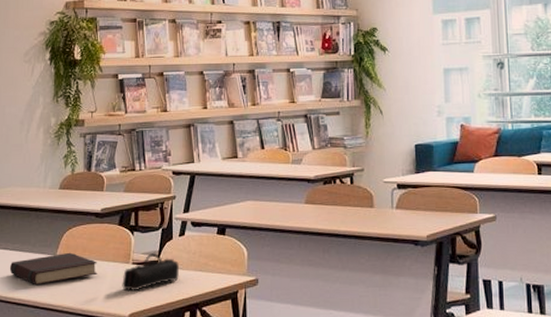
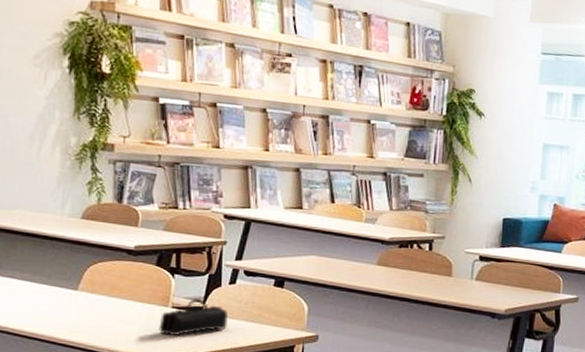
book: present [9,252,98,286] -> none [17,288,130,320]

